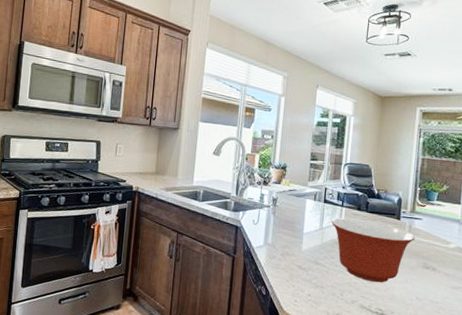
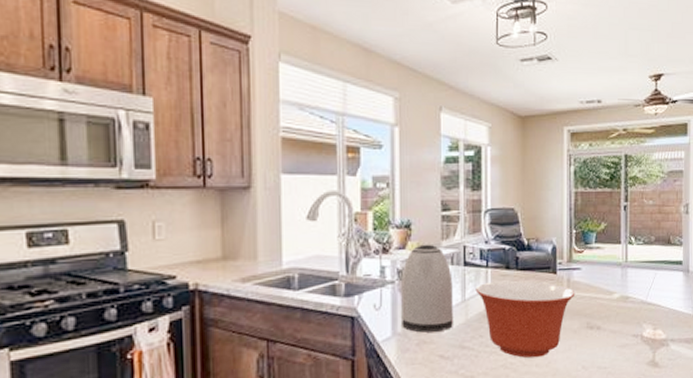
kettle: none [272,182,314,248] -> present [401,244,453,333]

